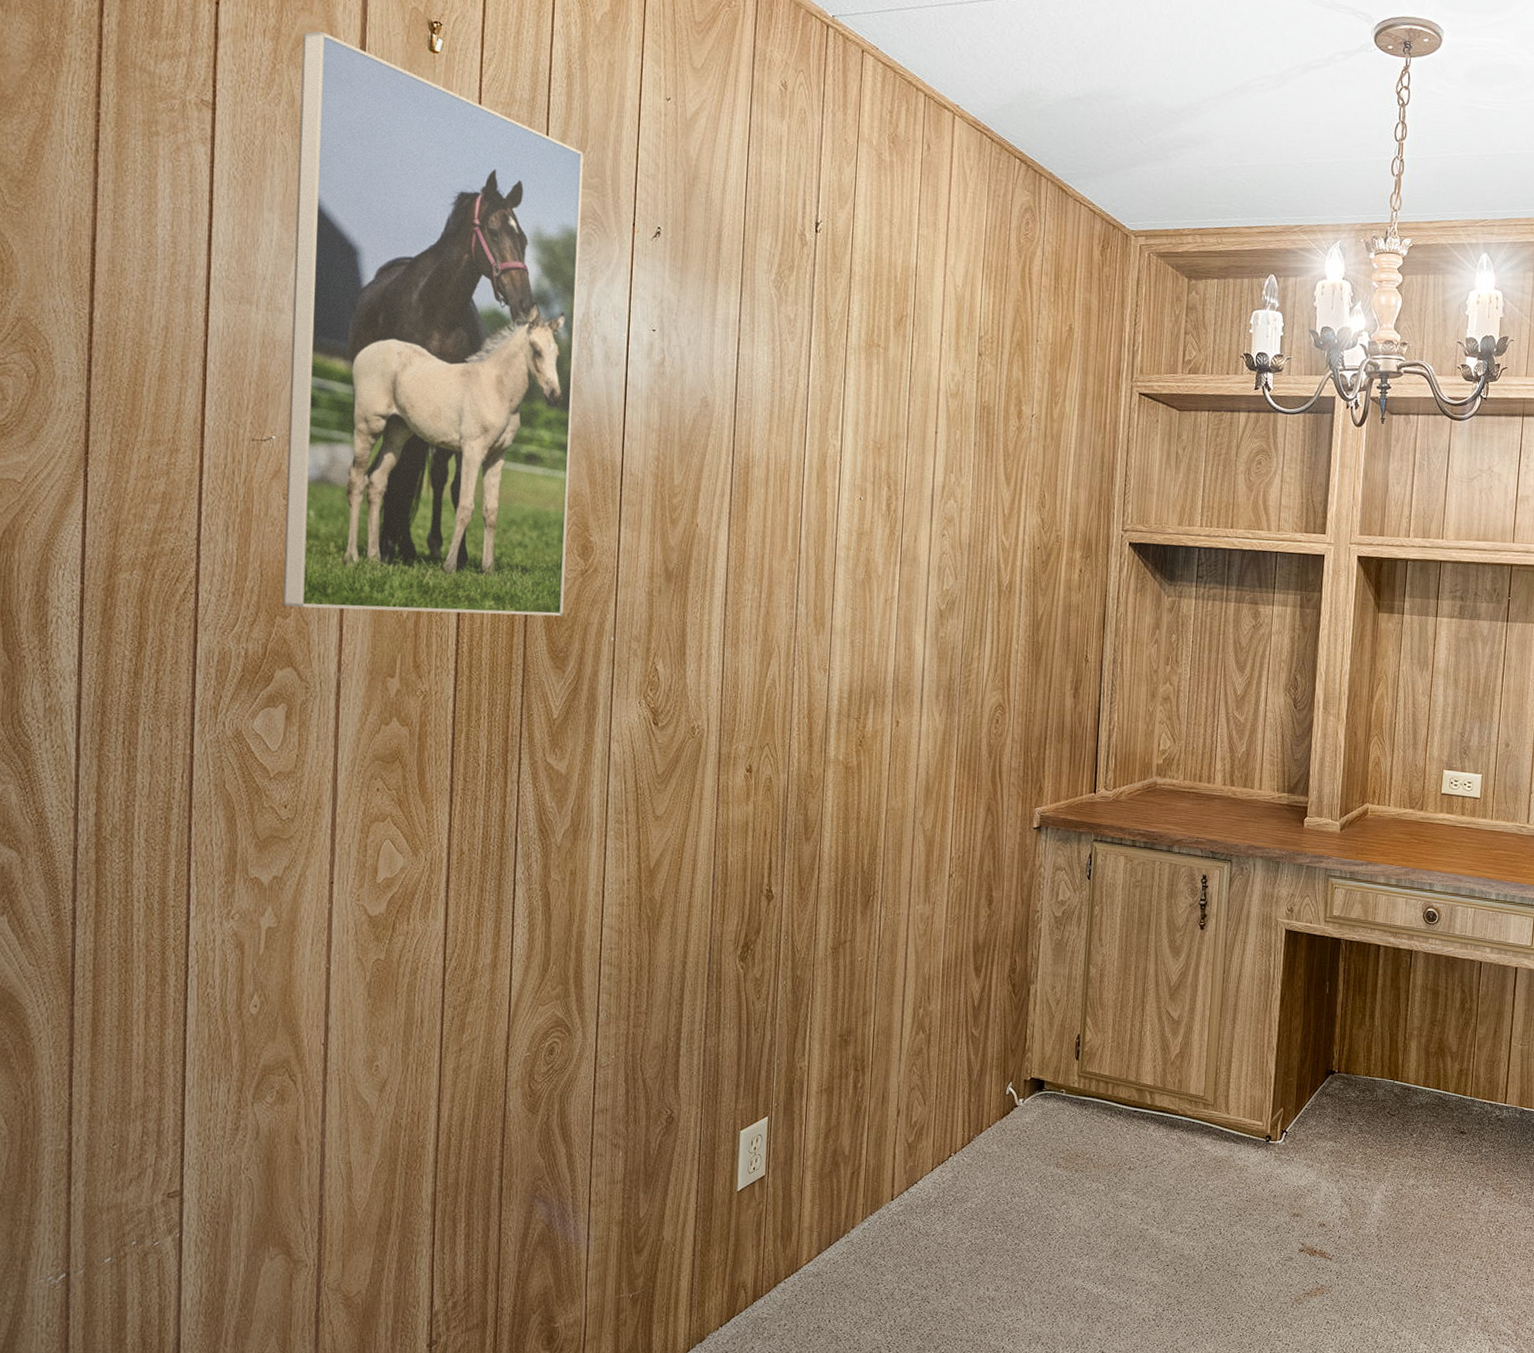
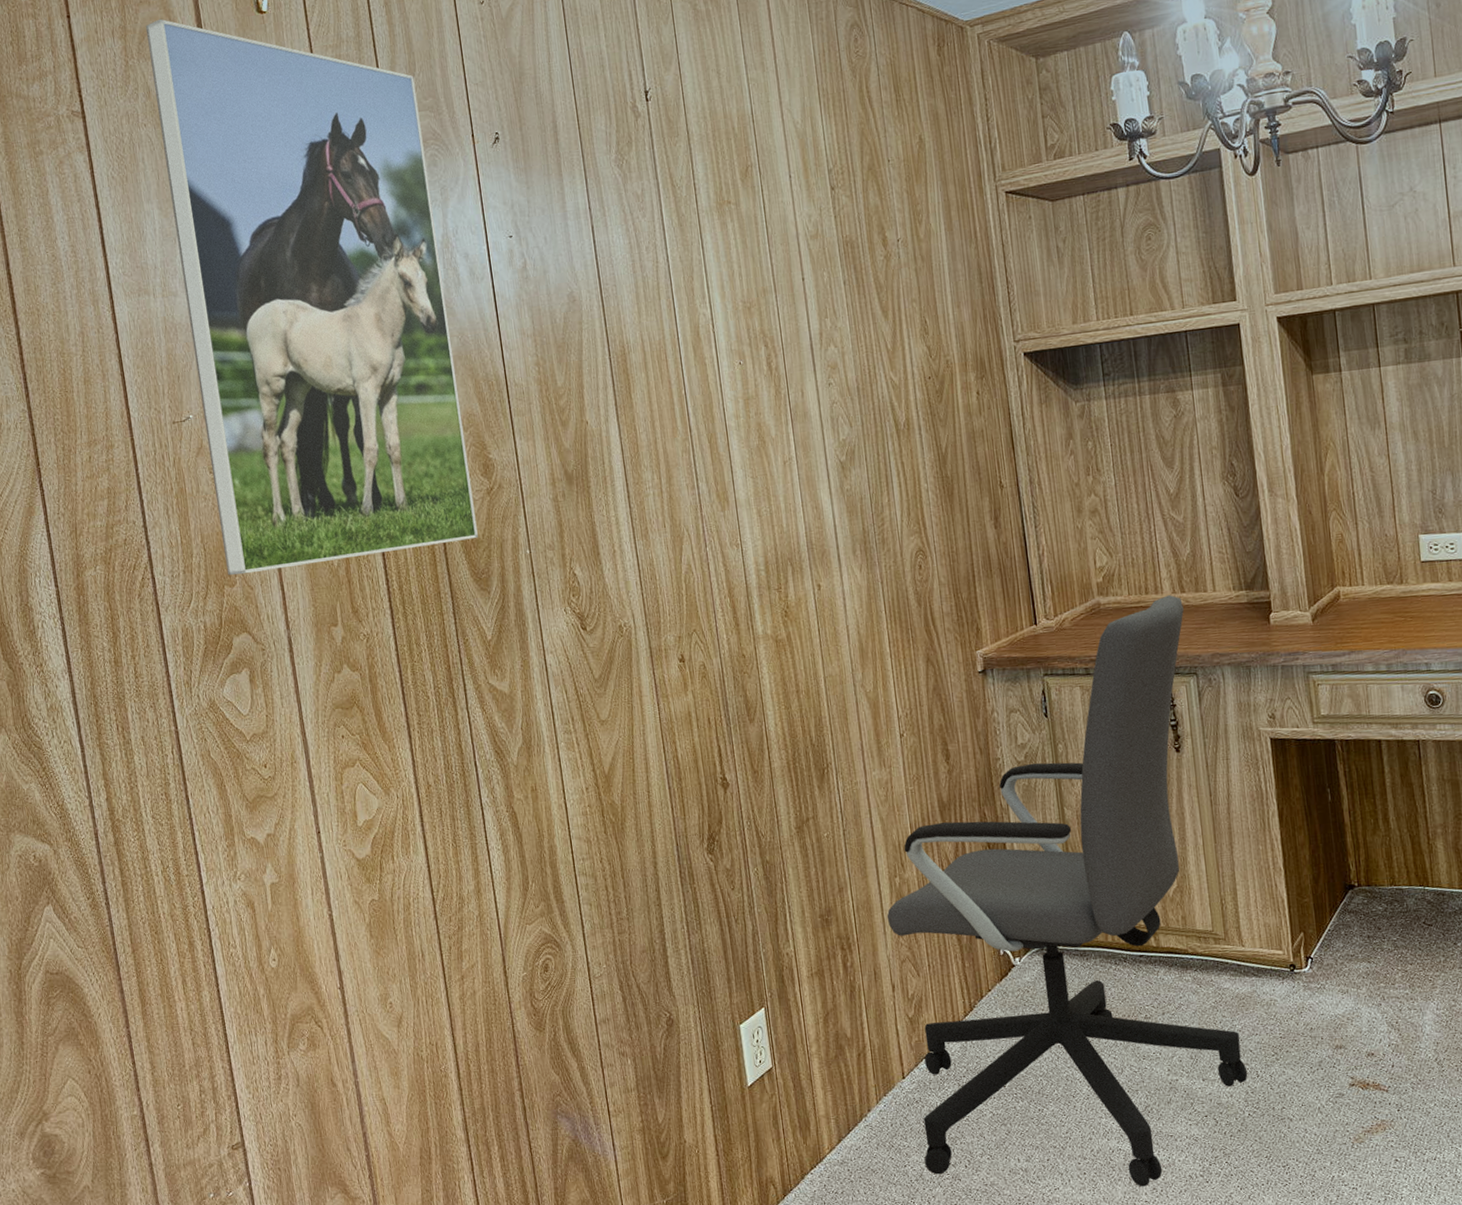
office chair: none [898,786,1231,1325] -> present [887,595,1248,1187]

